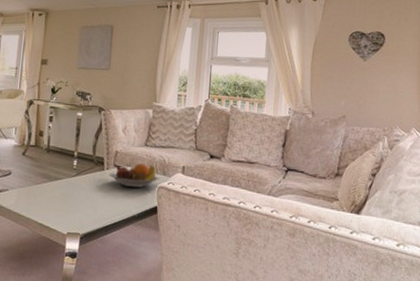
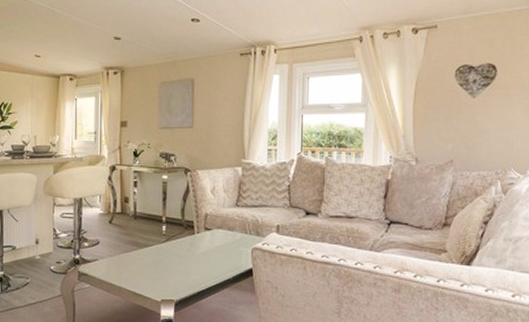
fruit bowl: present [109,163,159,188] -> none [200,225,253,250]

